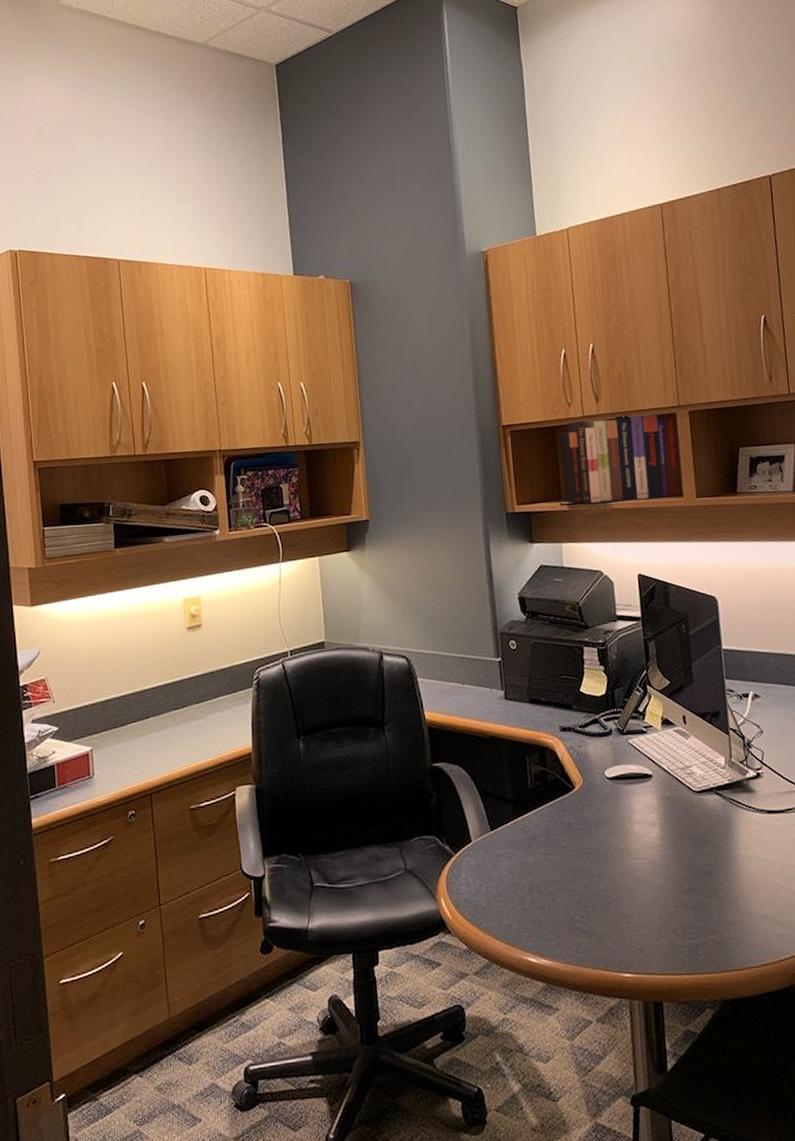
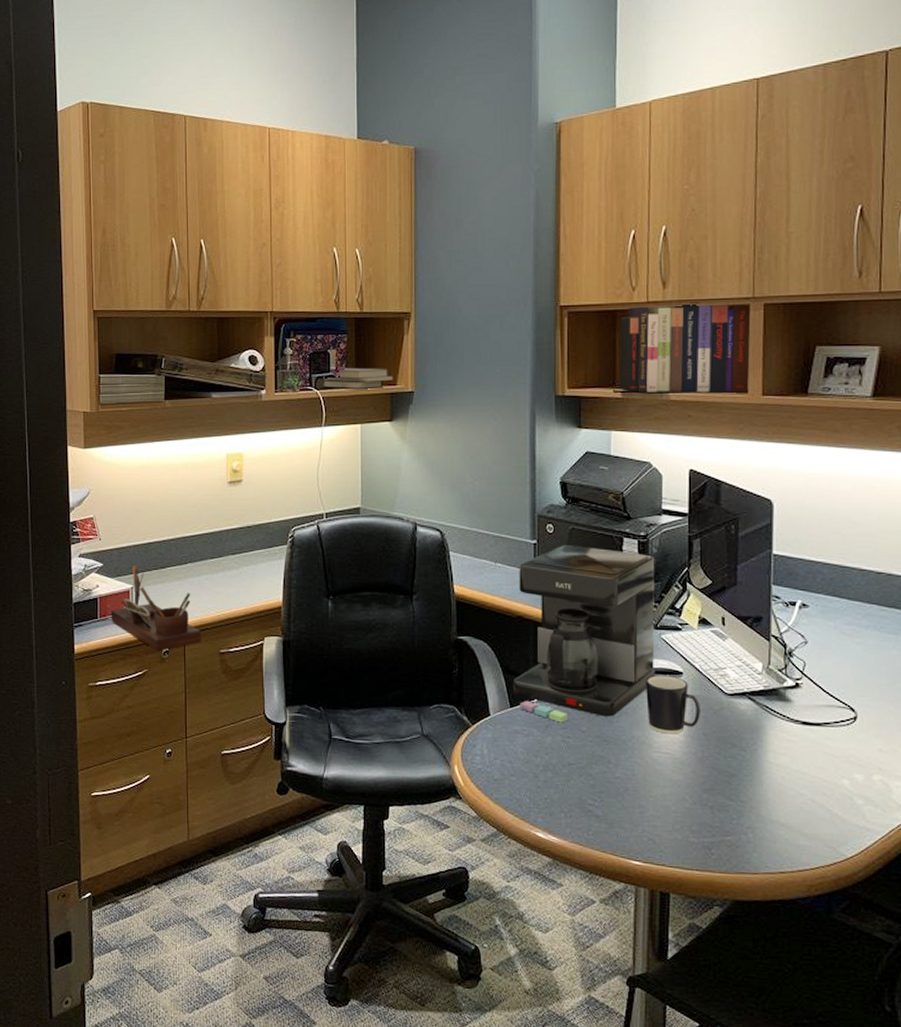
desk organizer: none [69,726,170,816] -> present [110,566,202,652]
books: none [277,499,348,523] -> present [323,367,393,390]
coffee maker: none [486,659,627,829] -> present [512,545,656,717]
sticky notes: none [499,821,548,841] -> present [519,700,569,723]
mug: none [618,780,673,839] -> present [646,675,700,734]

